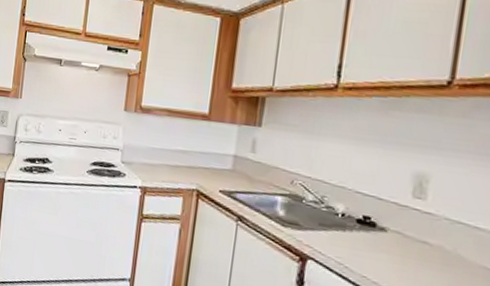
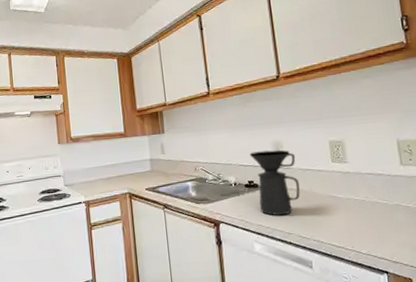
coffee maker: none [371,178,445,274] -> present [249,150,300,216]

